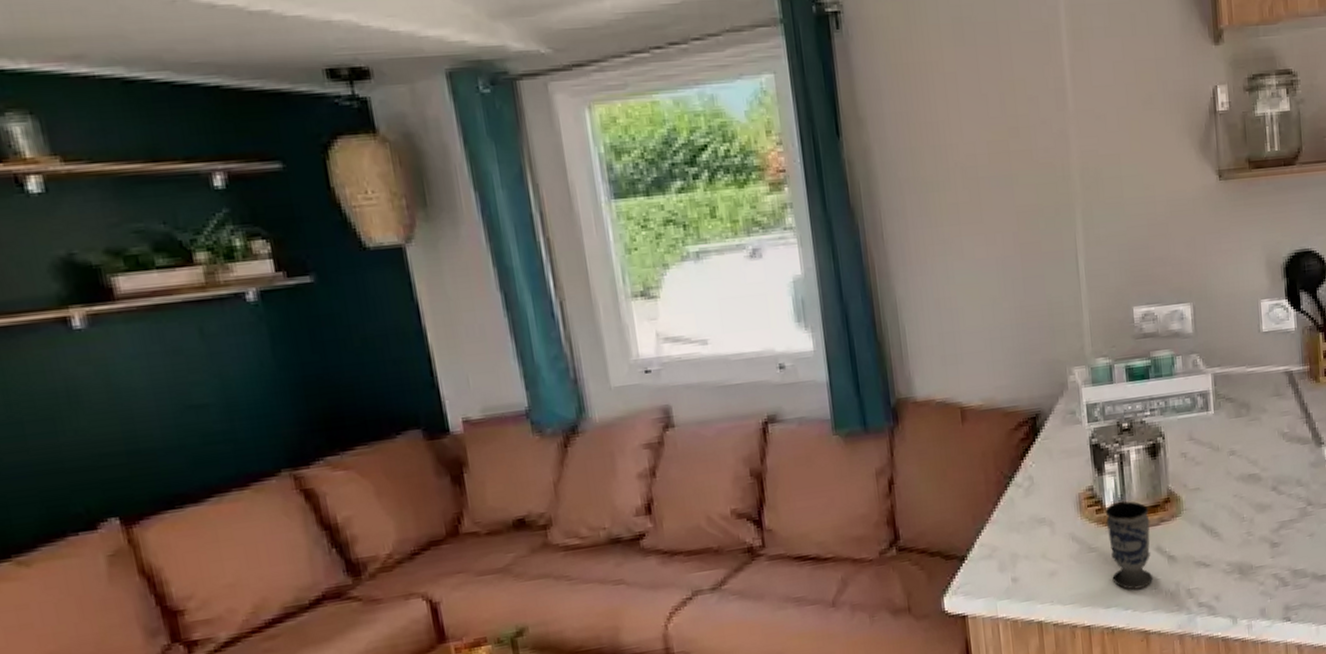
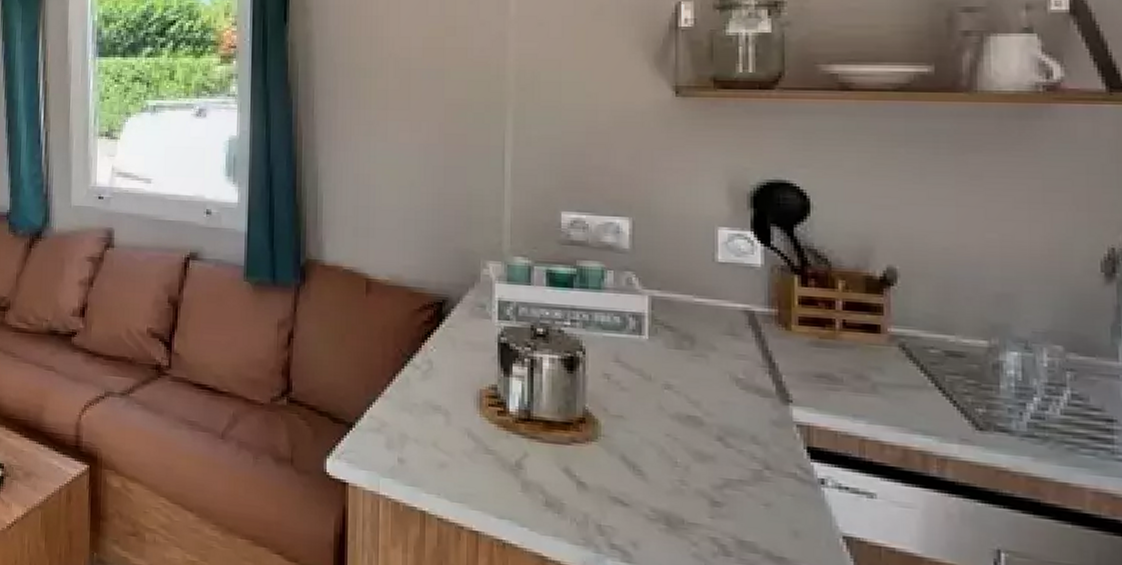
cup: present [1105,501,1154,590] -> none [508,409,559,509]

